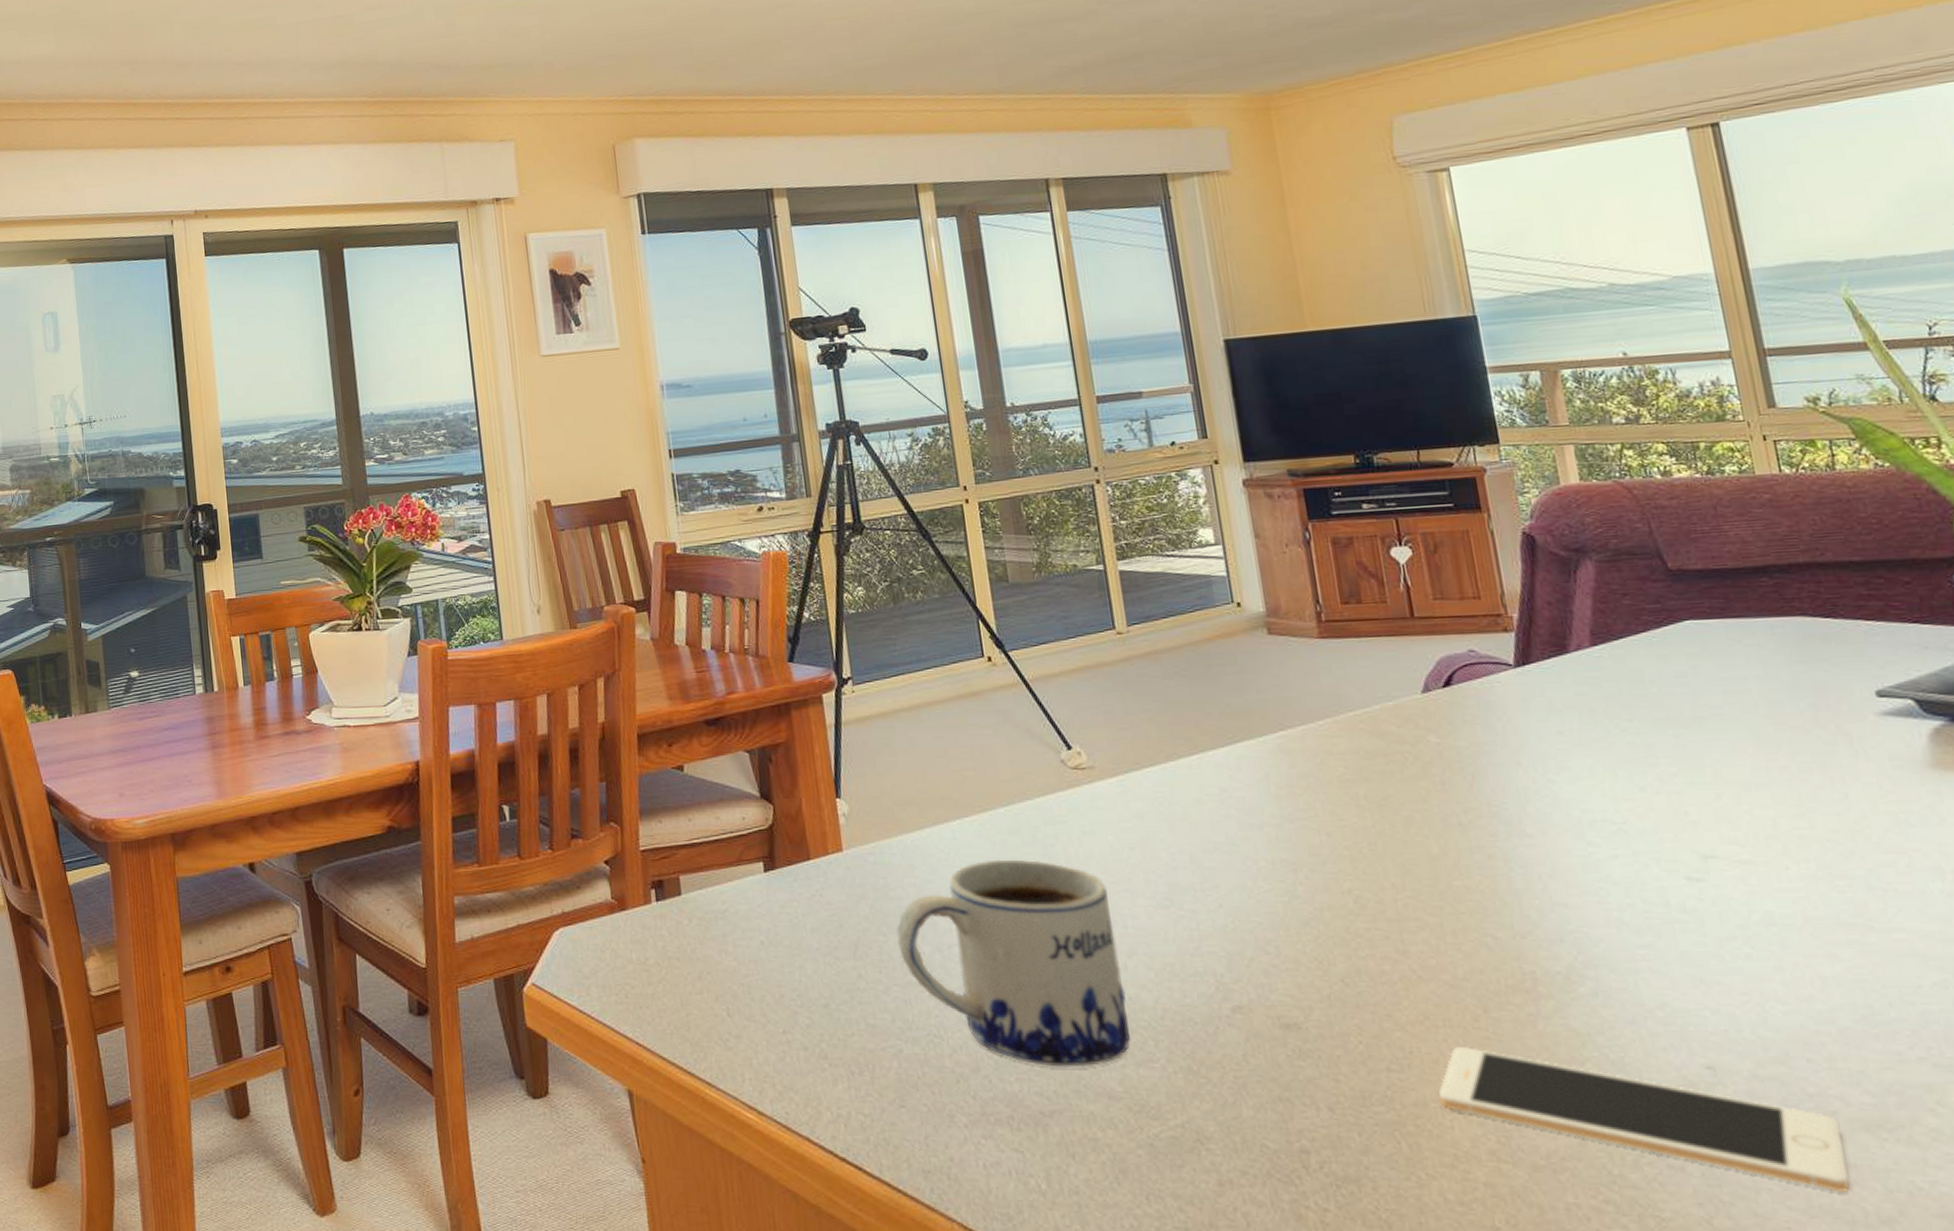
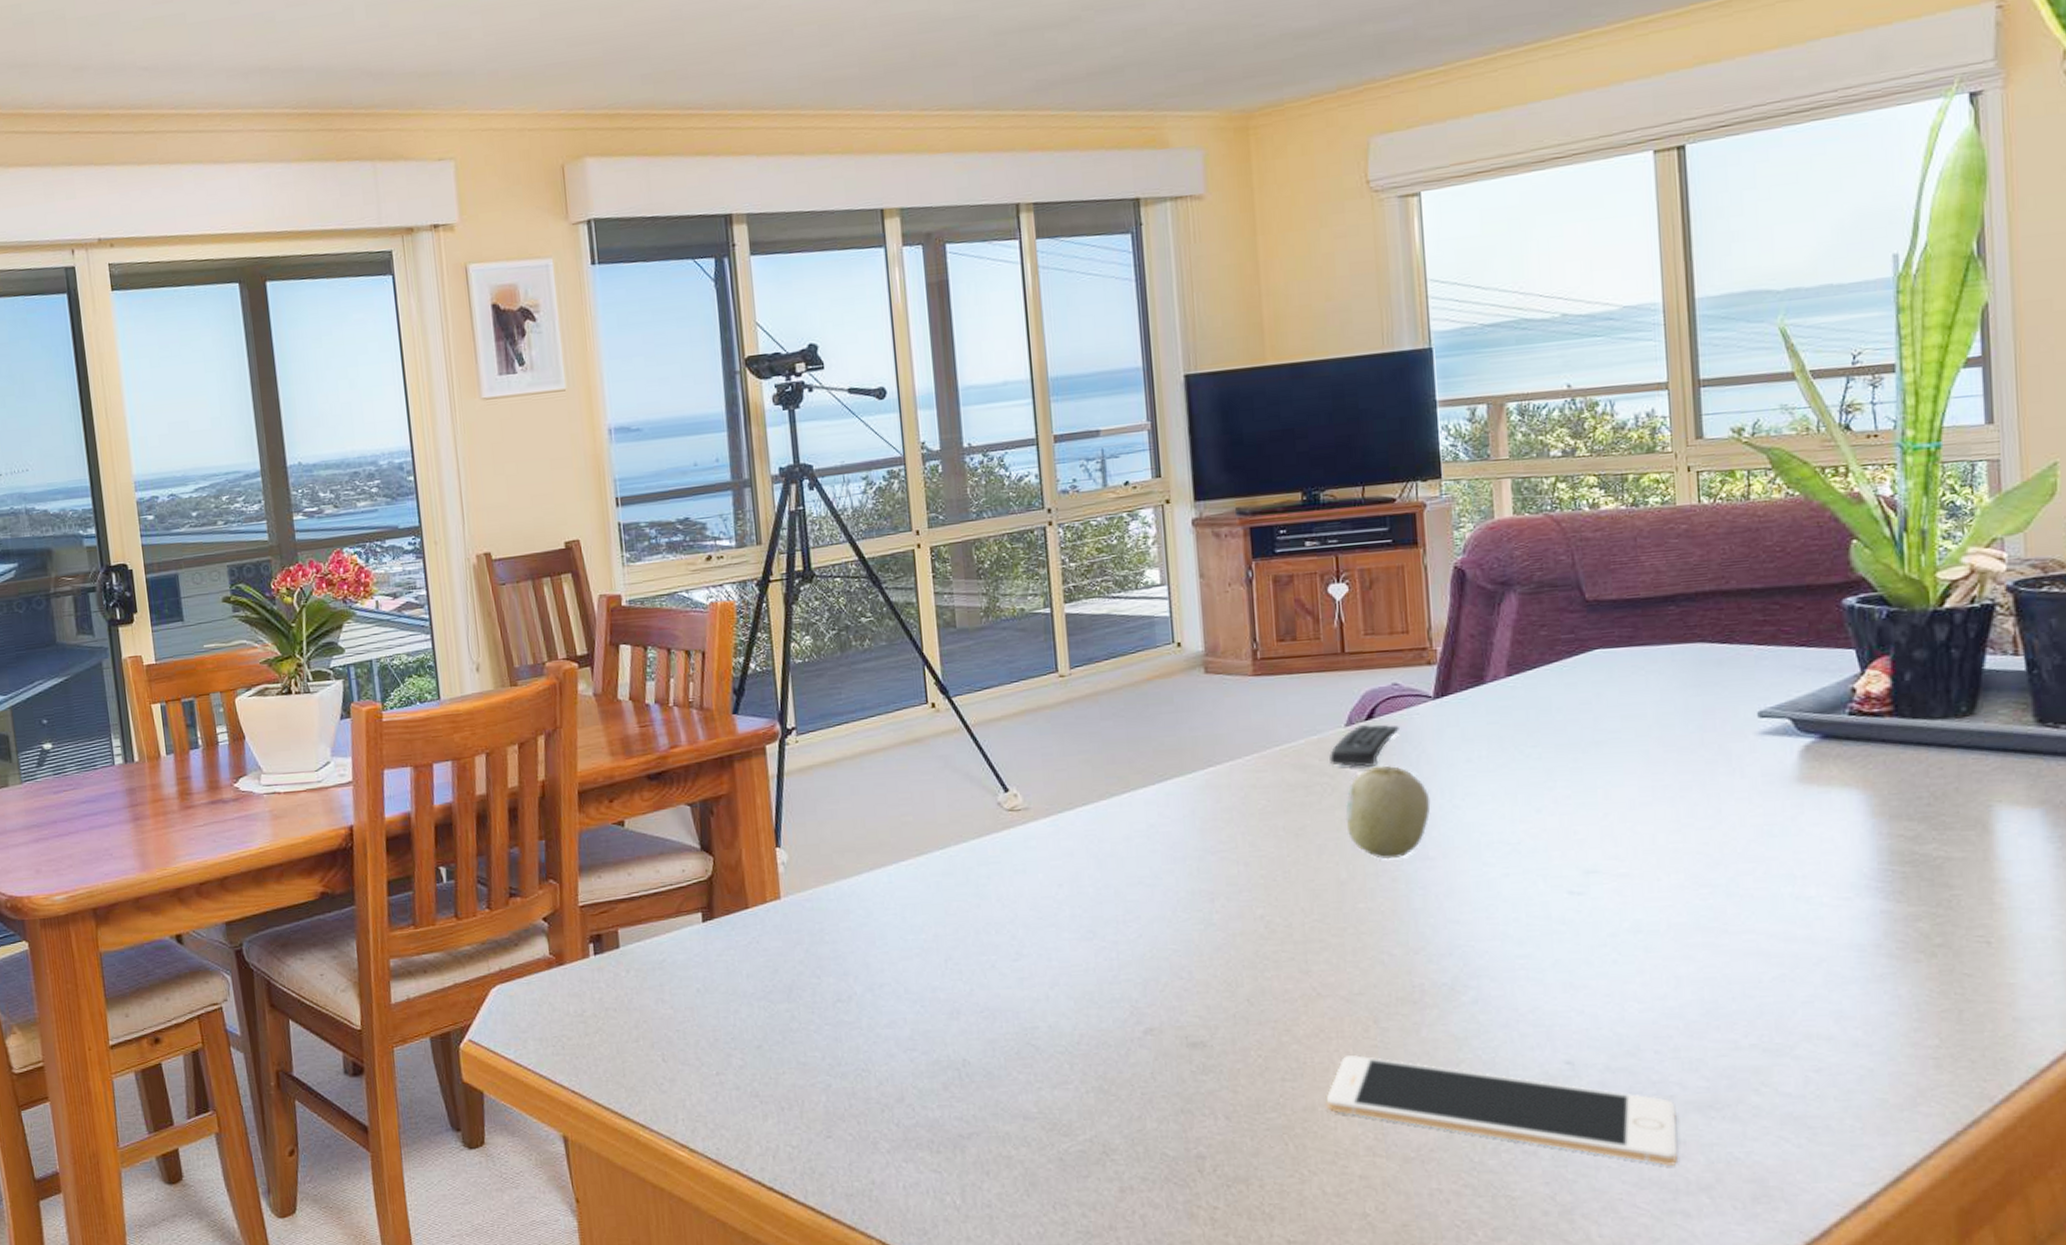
mug: present [896,859,1130,1068] -> none [830,900,1047,1093]
remote control: none [1408,692,1481,737] -> present [1329,724,1399,768]
fruit: none [1429,735,1523,835] -> present [1344,765,1431,860]

